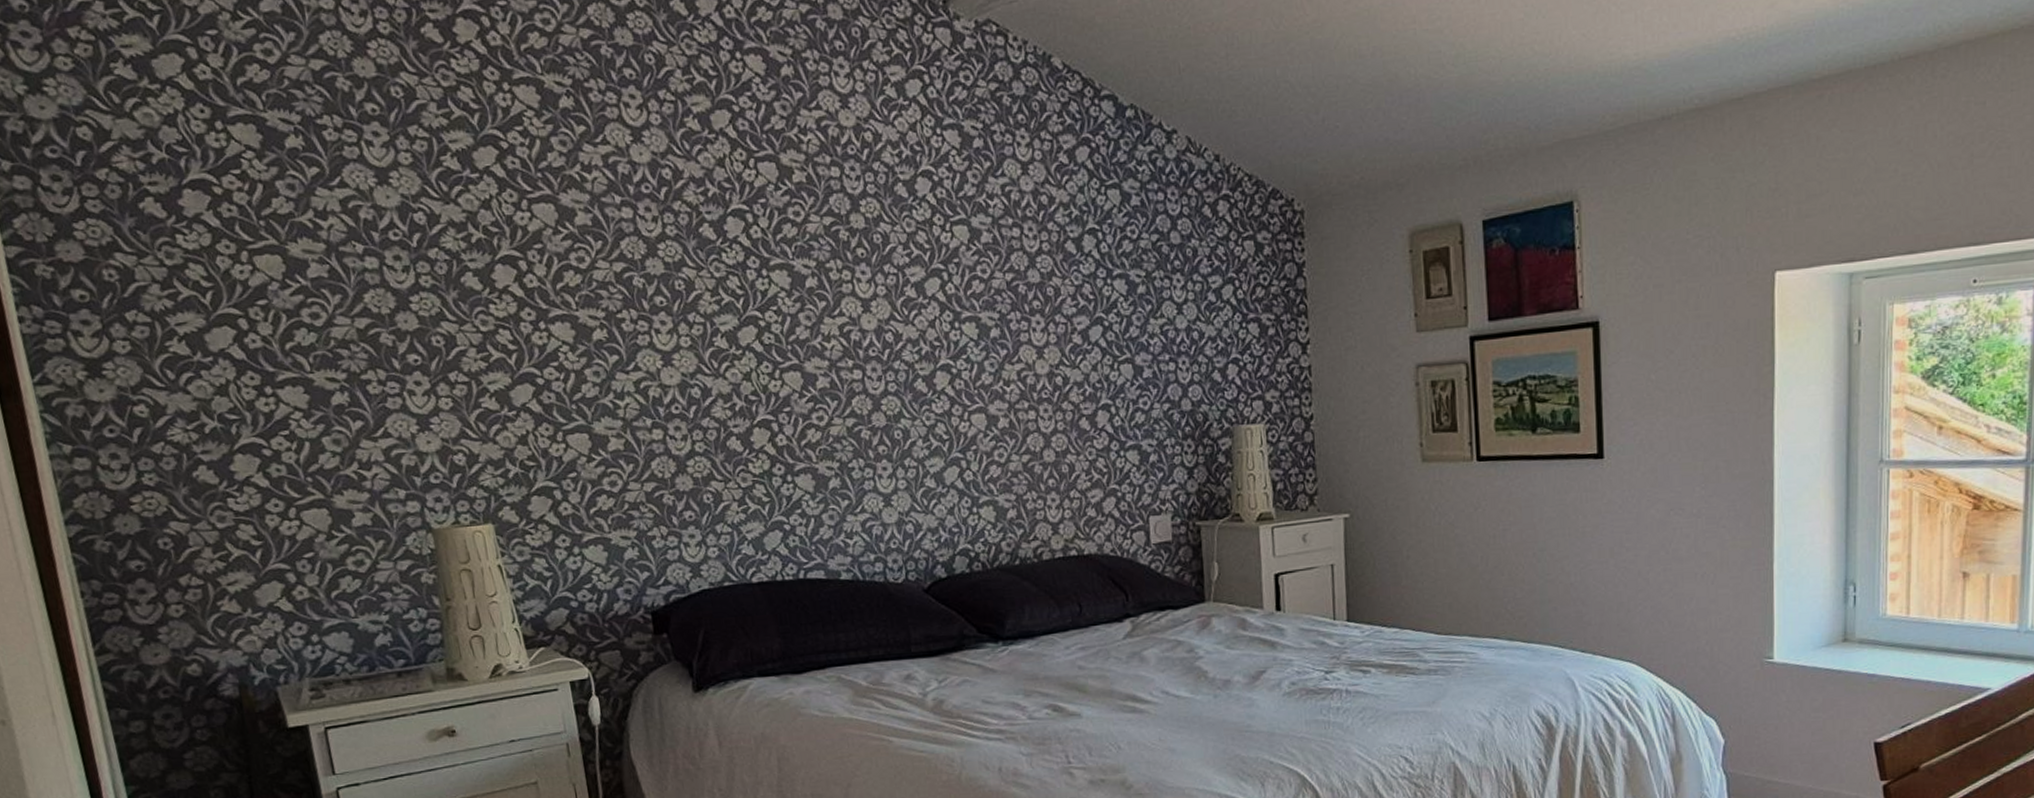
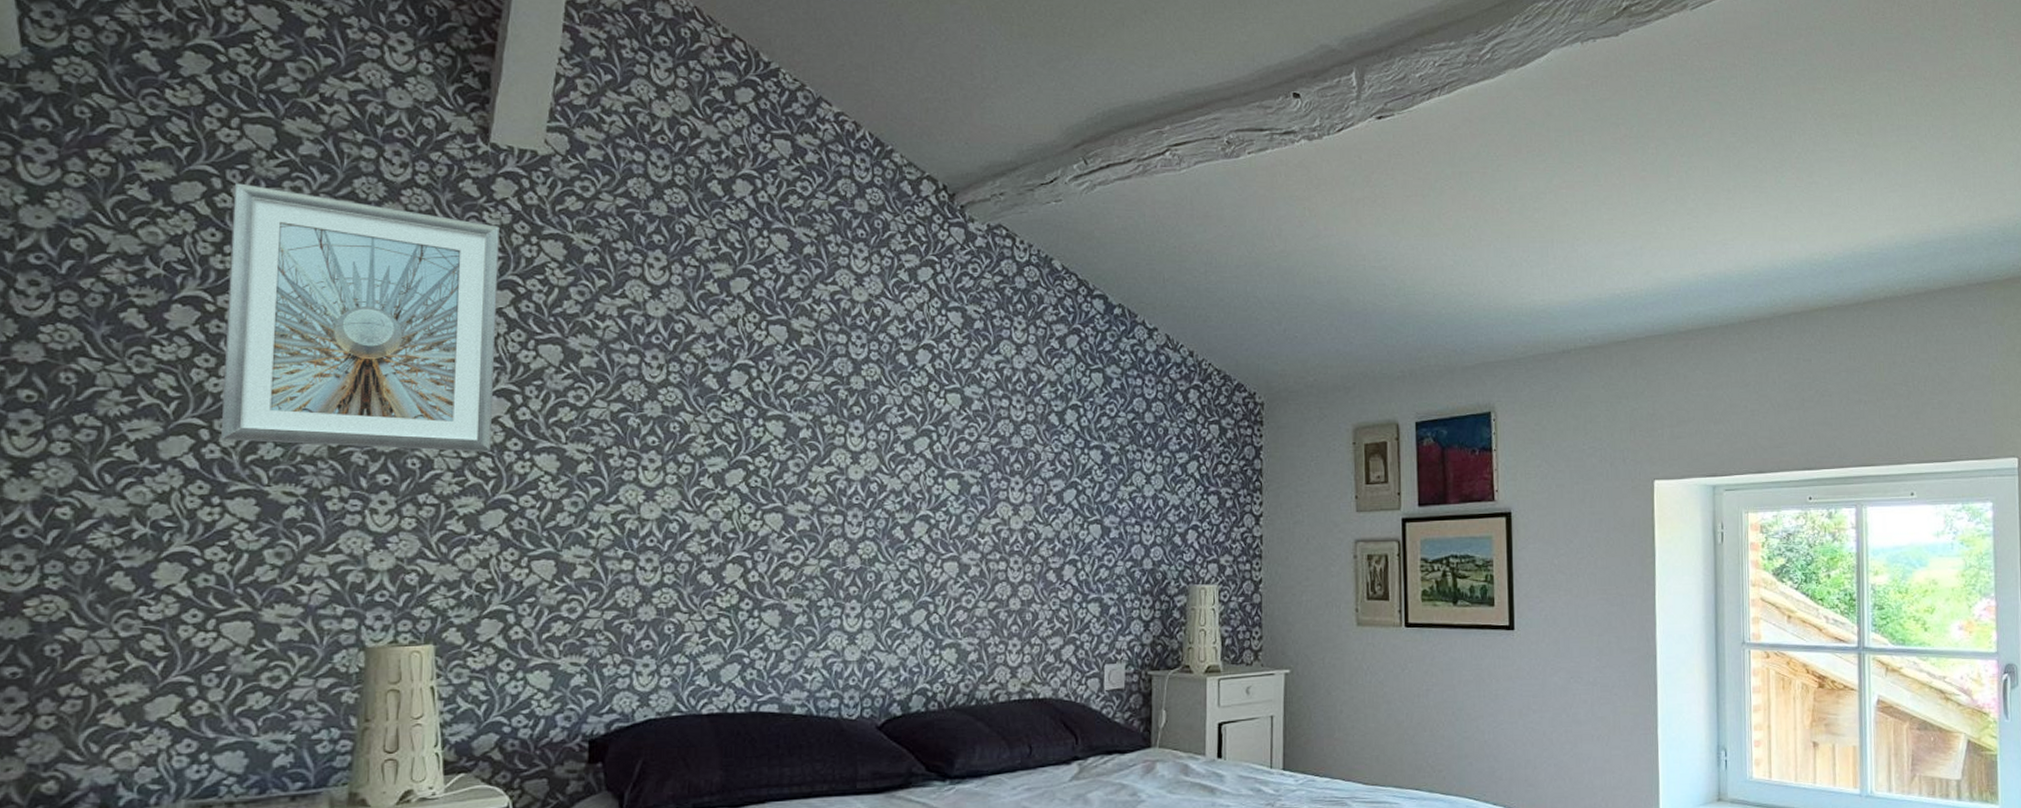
picture frame: none [209,50,507,329] -> present [221,183,500,452]

